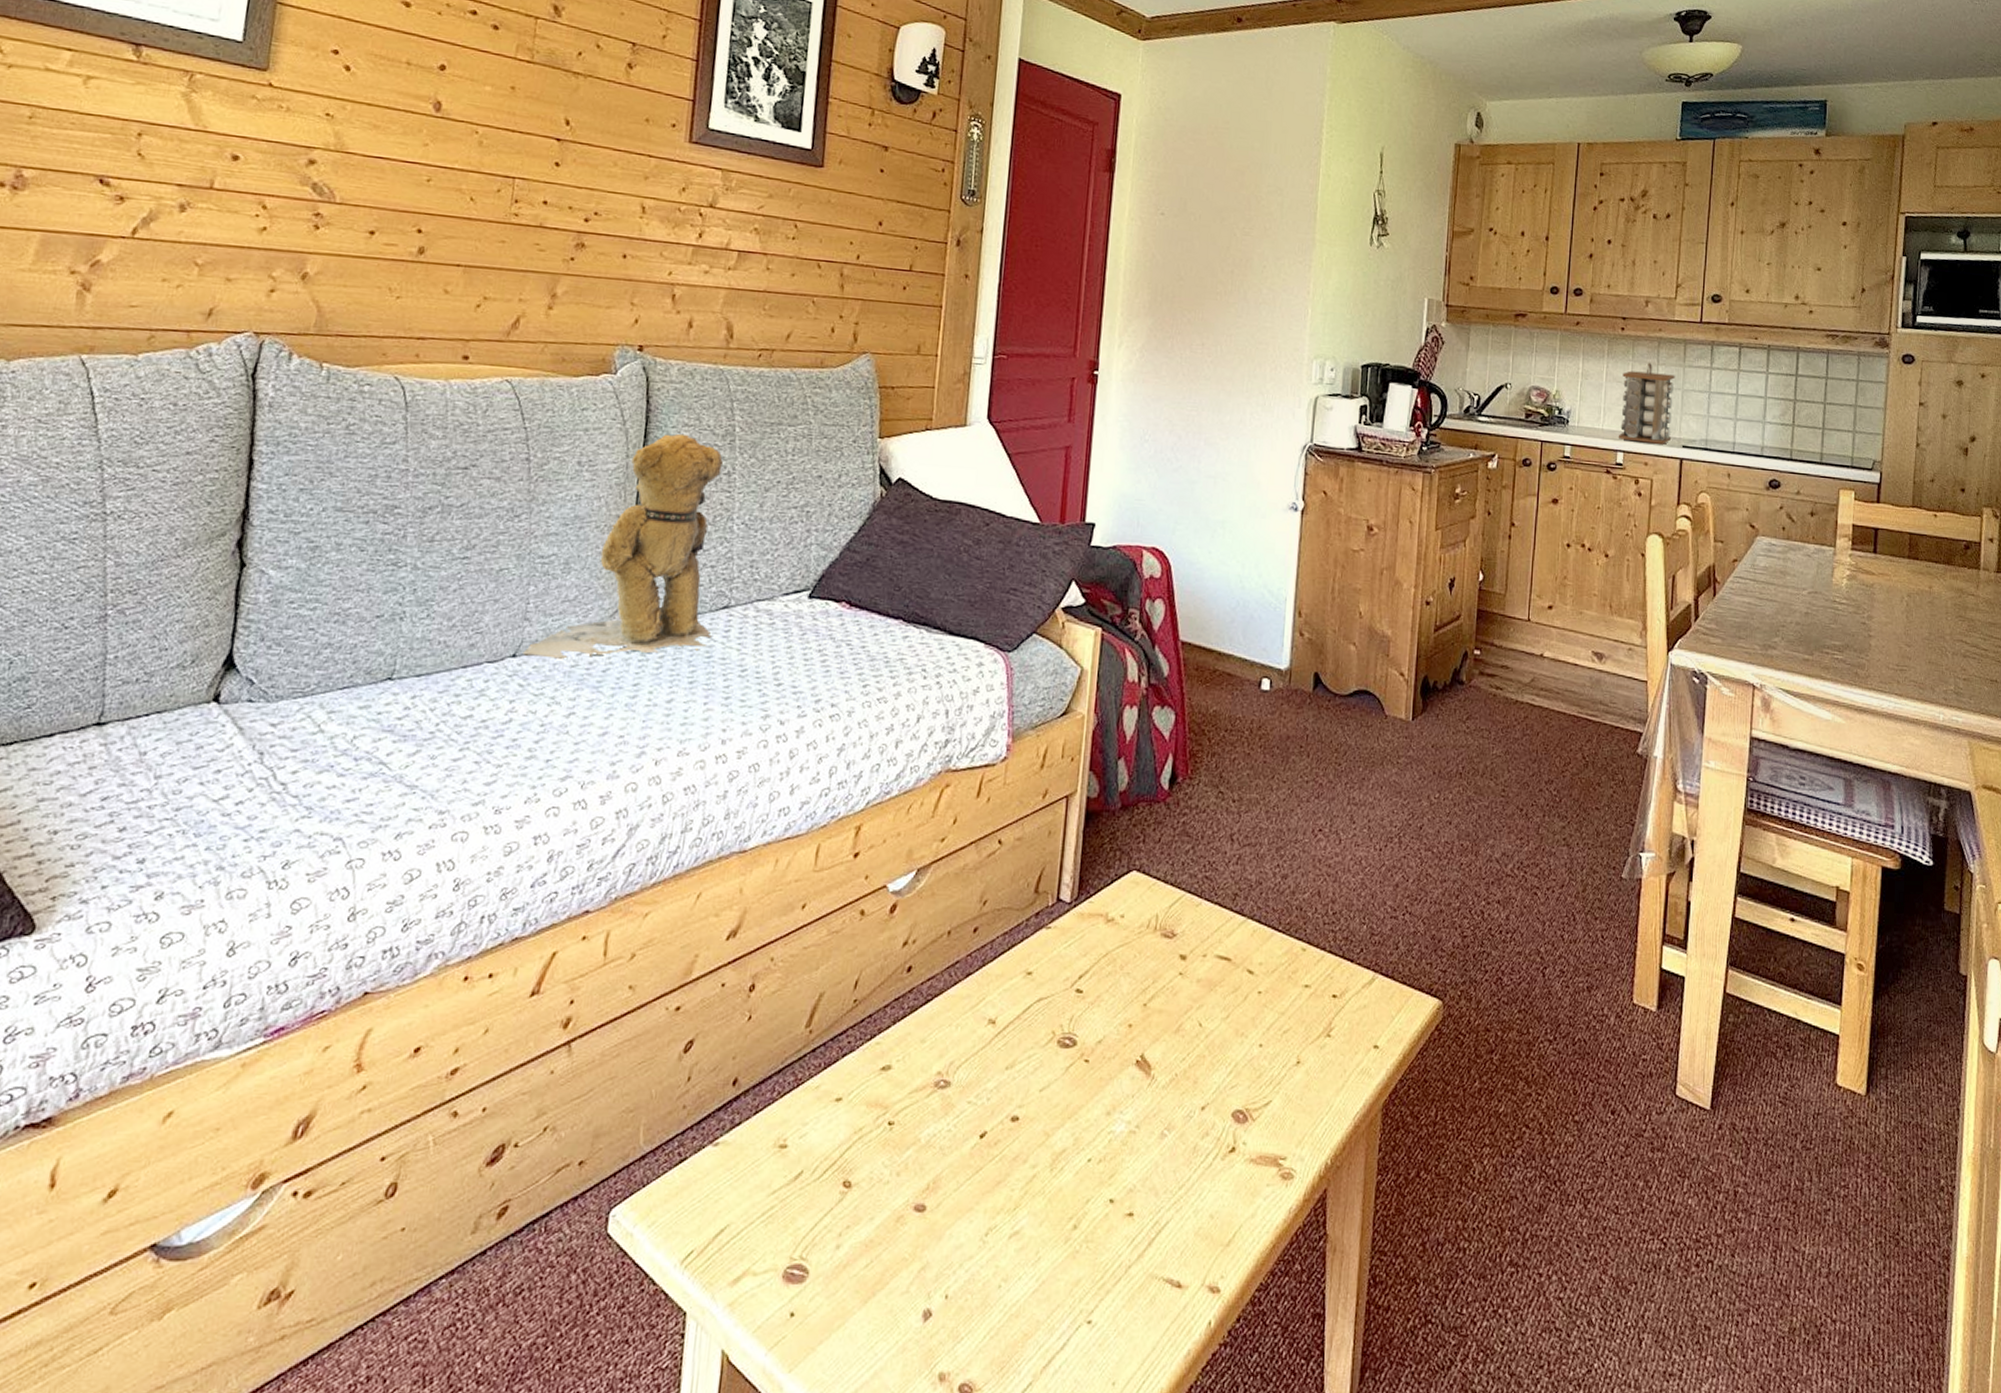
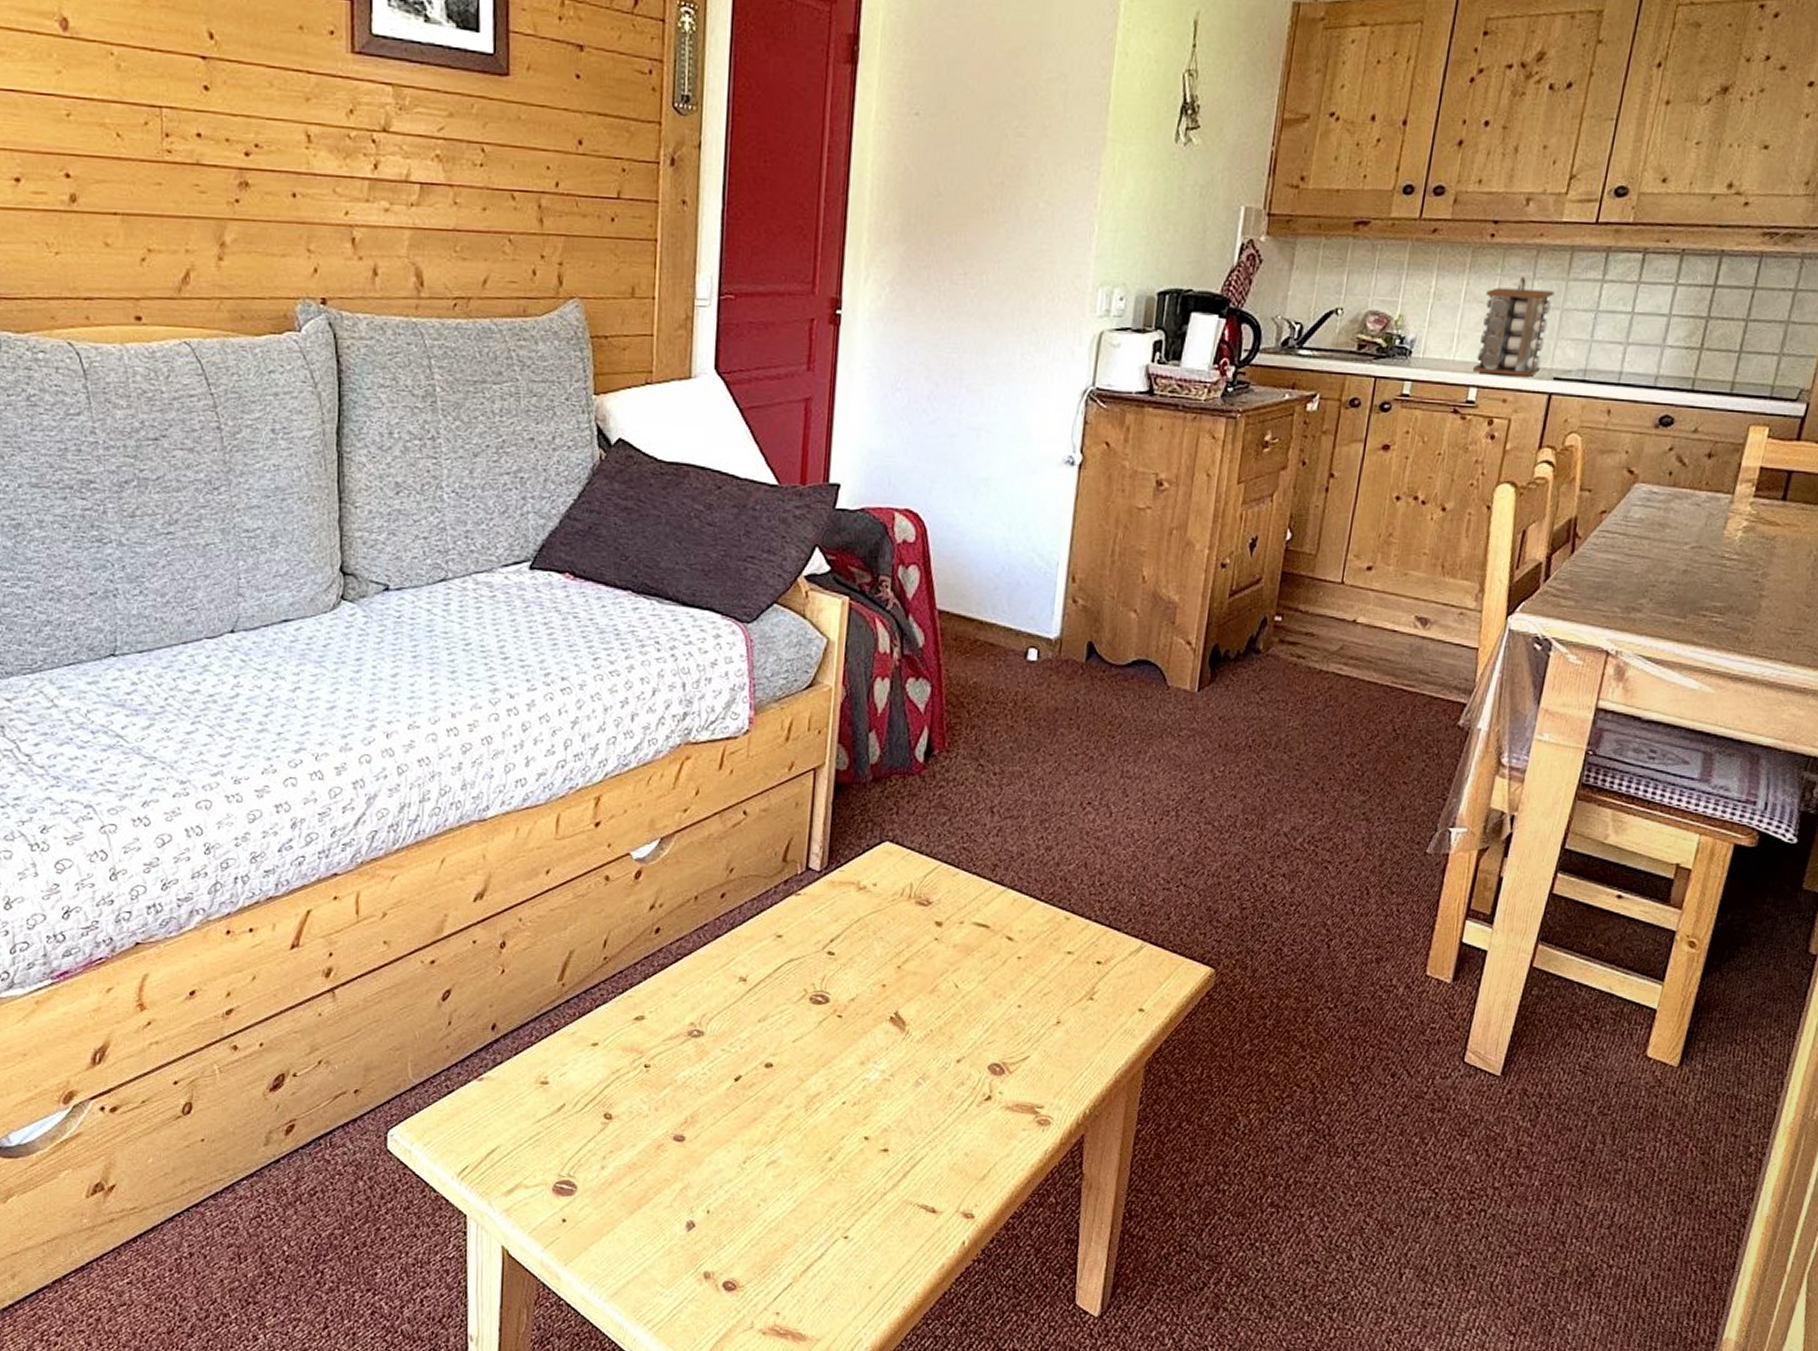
teddy bear: present [523,434,723,661] -> none [241,396,431,636]

